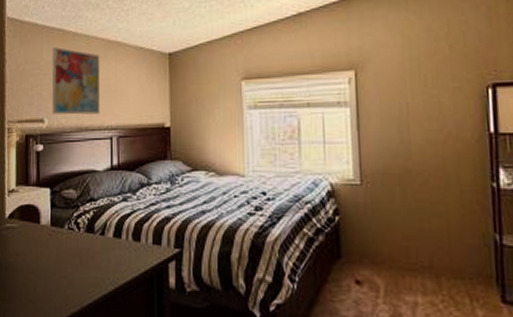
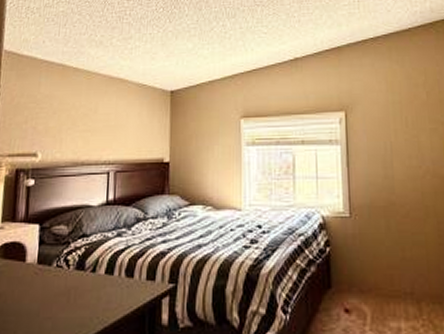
wall art: present [52,47,101,115] -> none [46,82,101,149]

